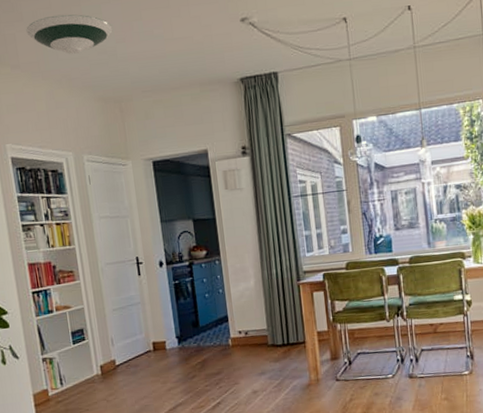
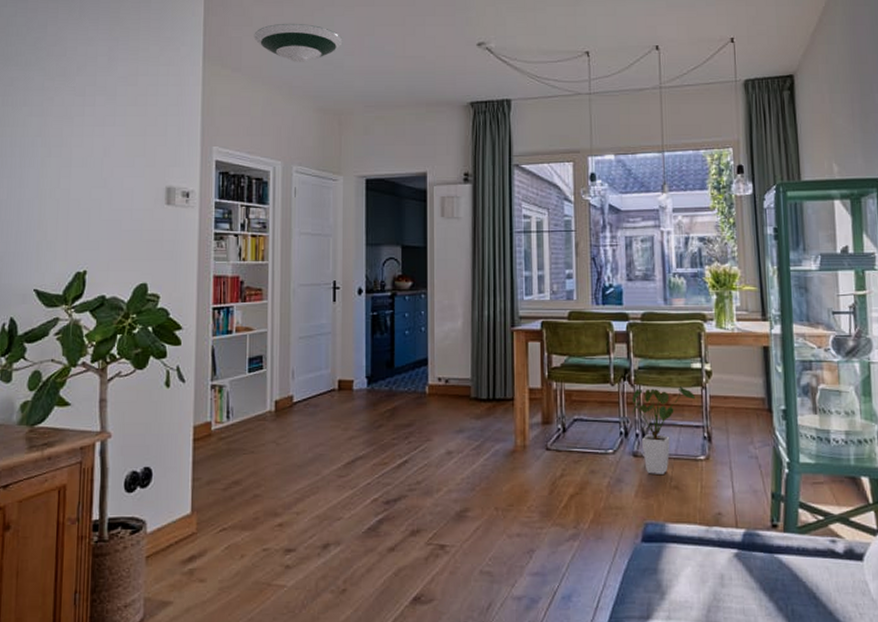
house plant: none [405,315,458,391] -> present [631,385,695,474]

